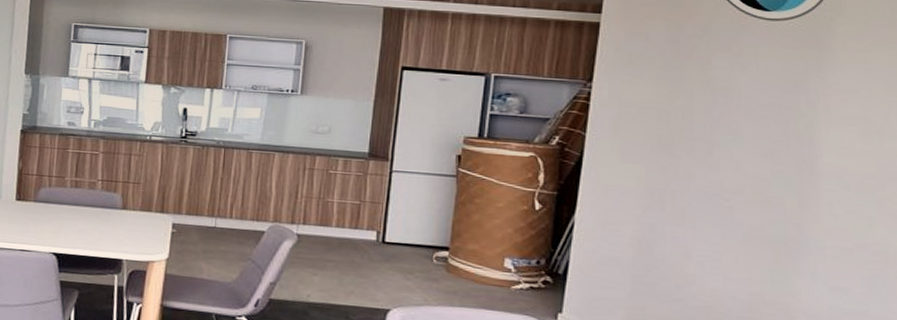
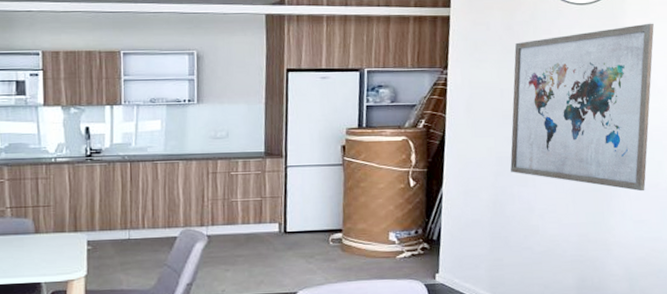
wall art: none [664,48,873,252] -> present [510,23,654,192]

